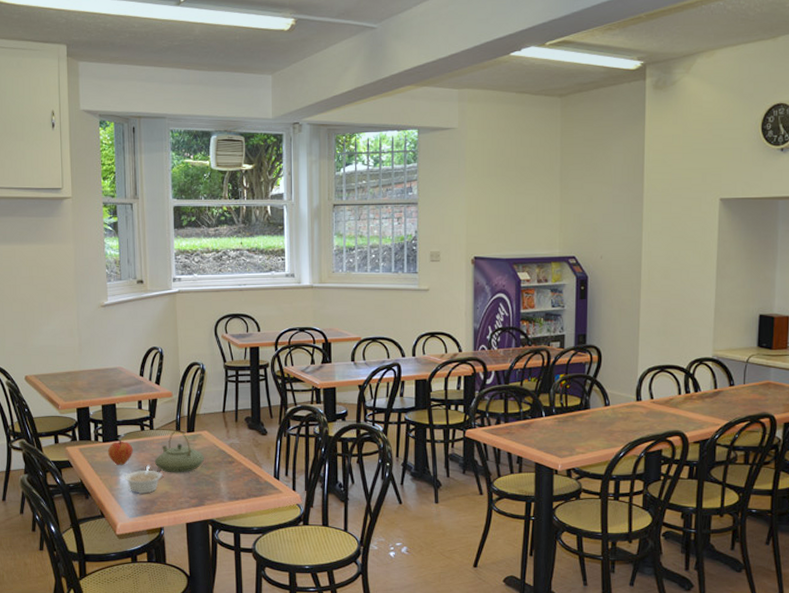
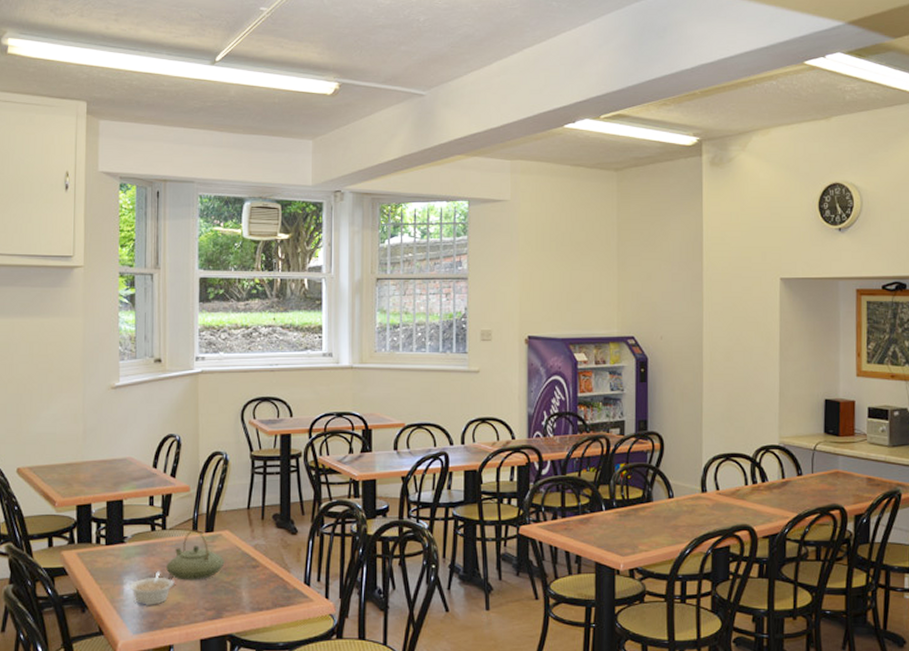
fruit: present [107,440,133,466] -> none [110,542,141,573]

